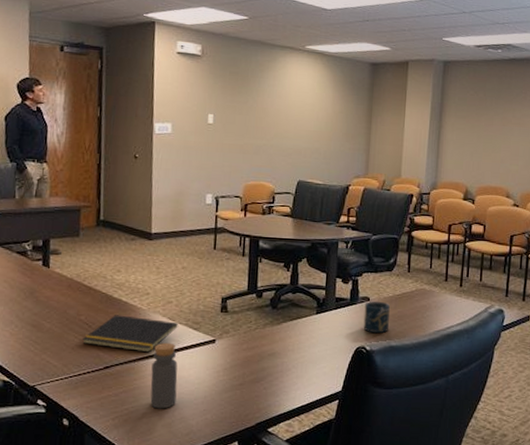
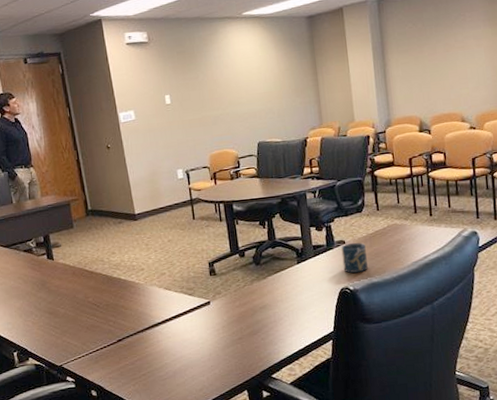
notepad: present [82,315,178,353] -> none [94,291,175,323]
bottle: present [150,342,178,409] -> none [157,310,186,371]

